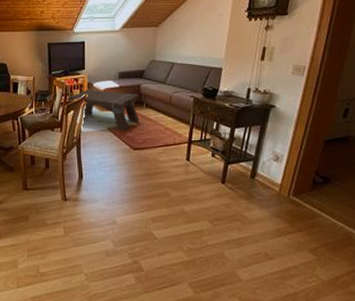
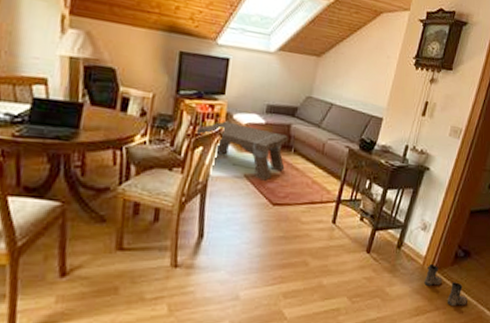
boots: none [283,190,334,229] -> present [424,263,469,307]

